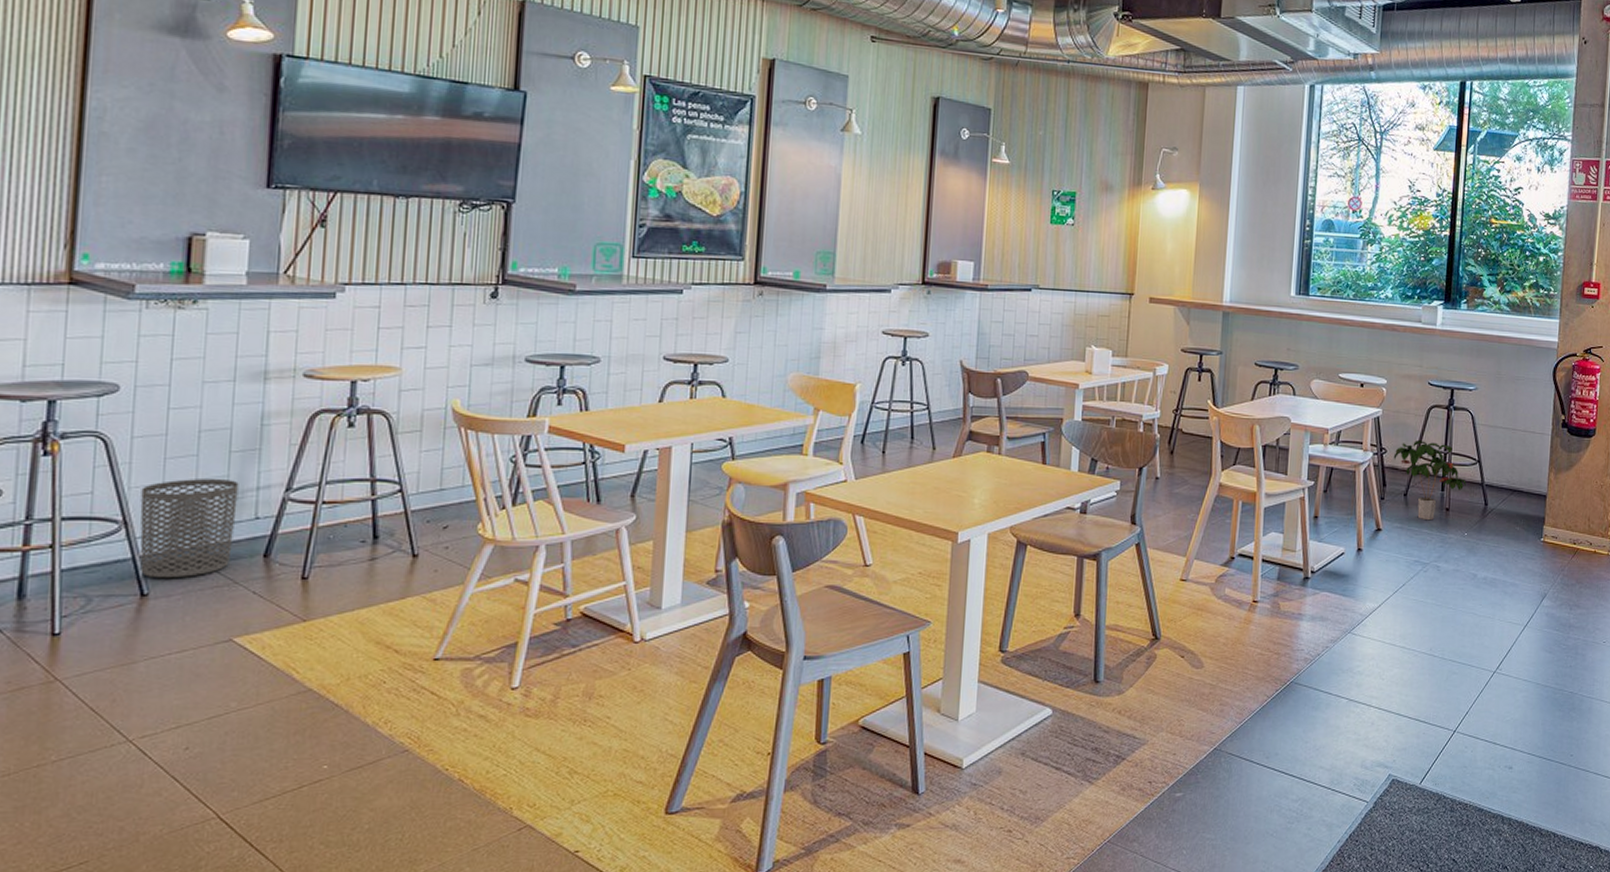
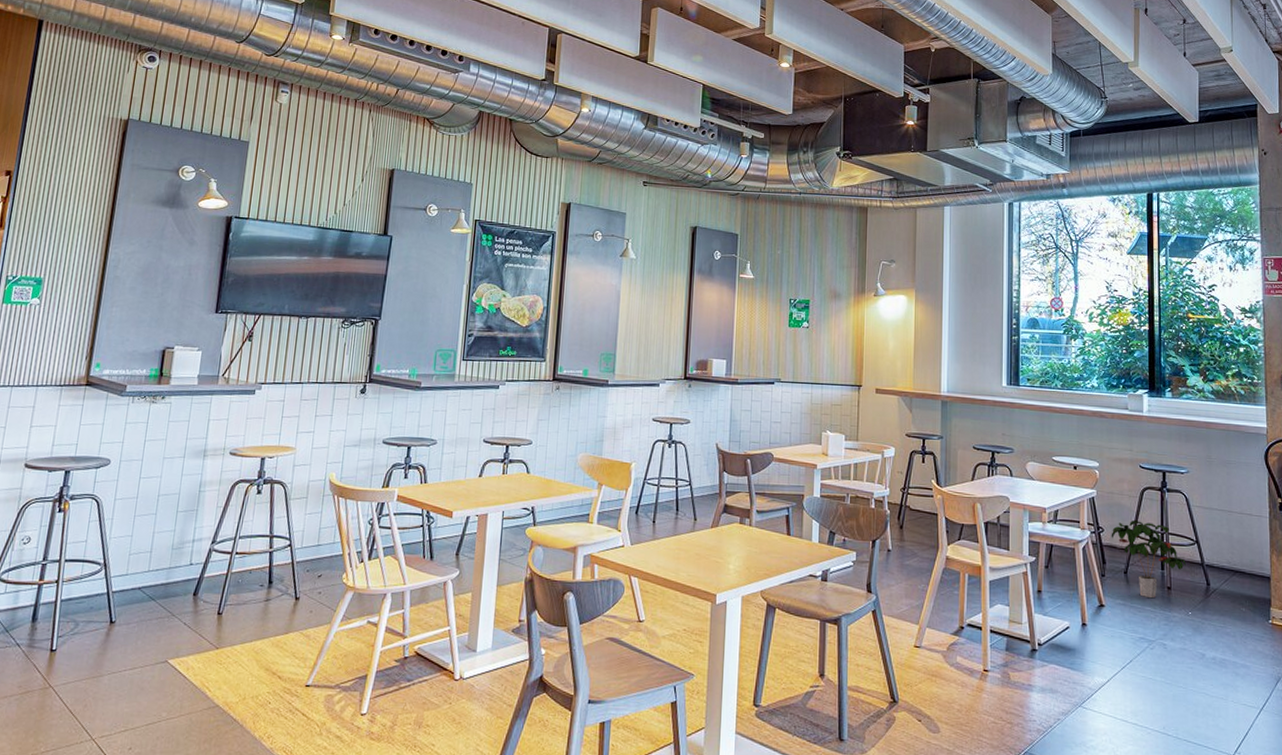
waste bin: present [140,479,239,579] -> none [111,532,181,610]

